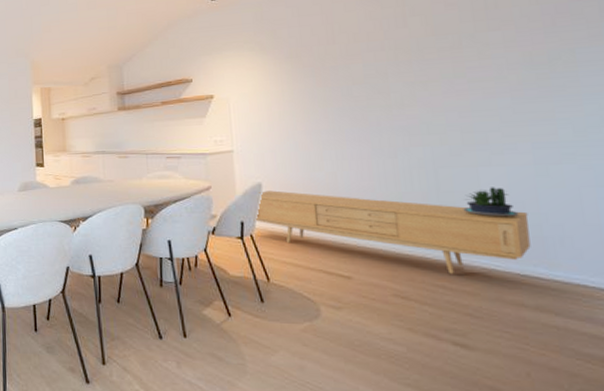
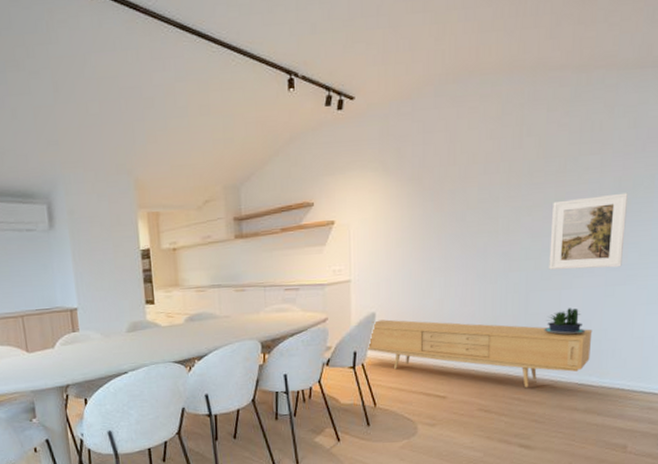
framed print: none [452,67,553,146] -> present [549,192,628,270]

